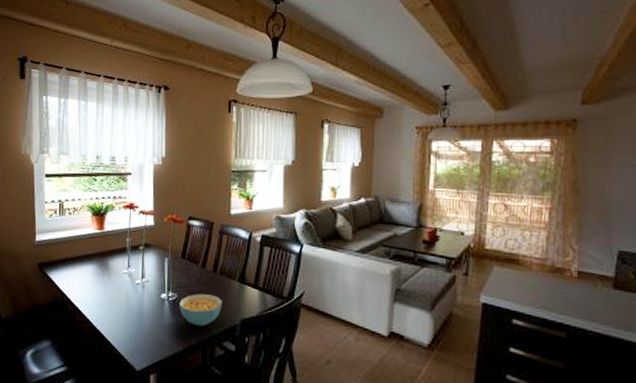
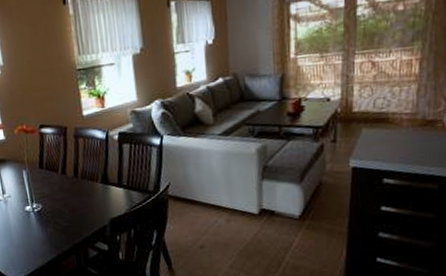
cereal bowl: present [179,294,222,326] -> none [45,200,89,232]

